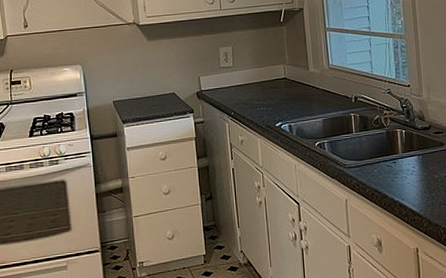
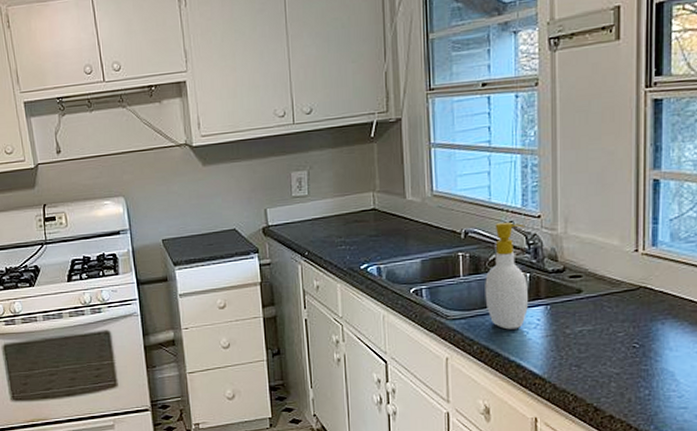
soap bottle: none [372,89,405,176] -> present [485,221,528,330]

